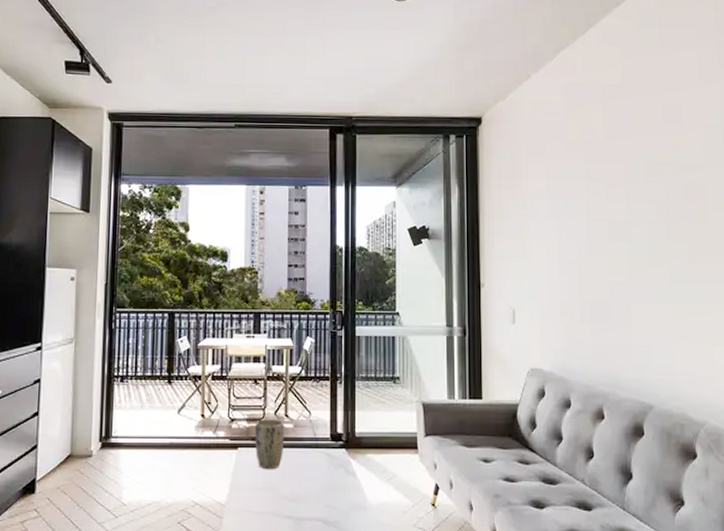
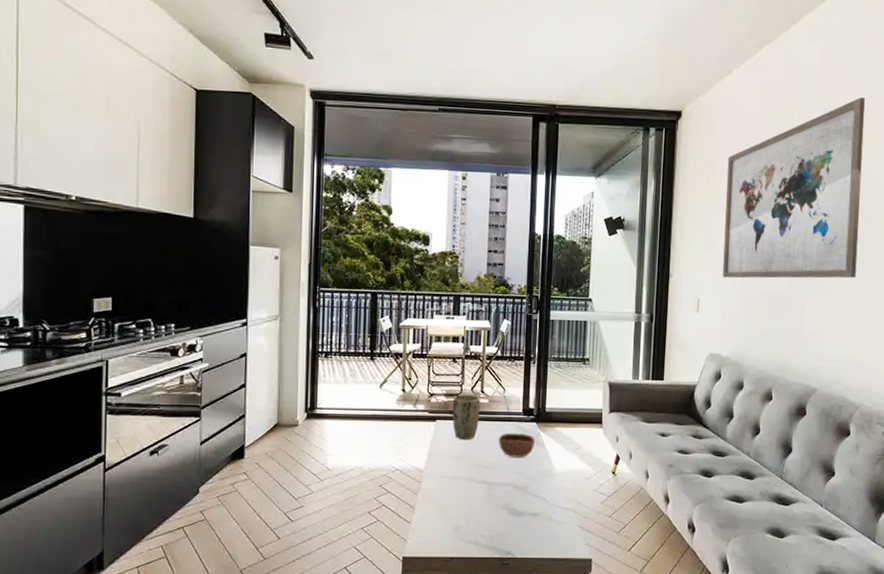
bowl: none [306,461,344,488] -> present [499,433,535,457]
wall art: none [533,96,684,287] -> present [722,97,866,279]

